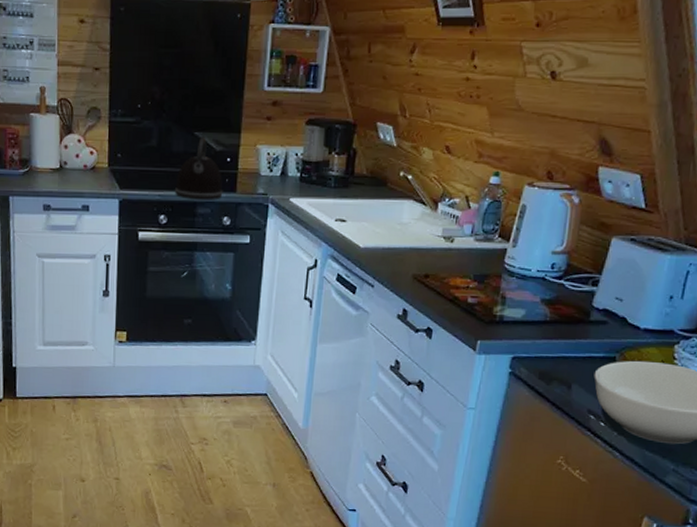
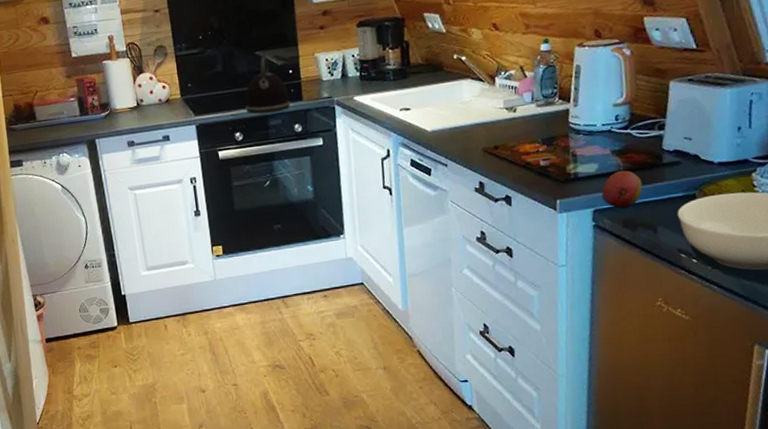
fruit: none [523,321,566,360] -> present [601,170,643,209]

